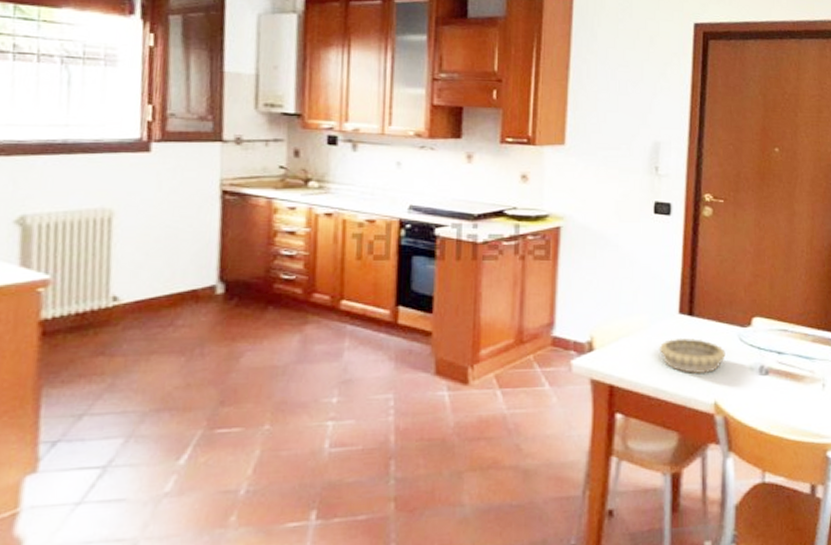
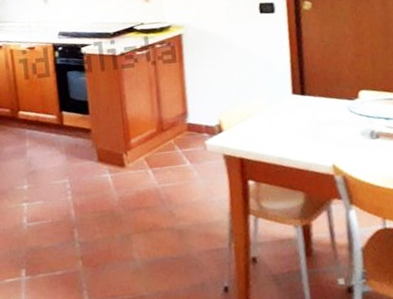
decorative bowl: present [659,337,726,375] -> none [278,114,338,143]

